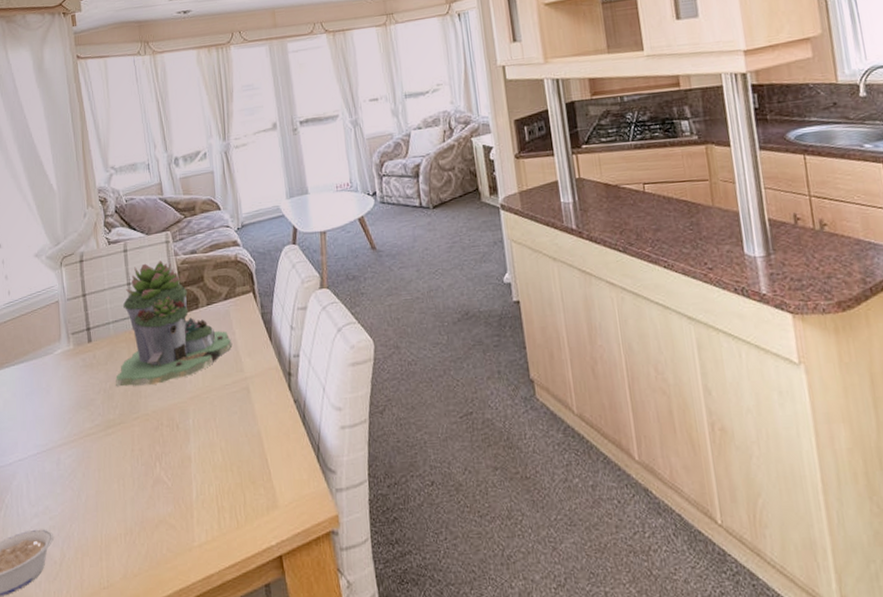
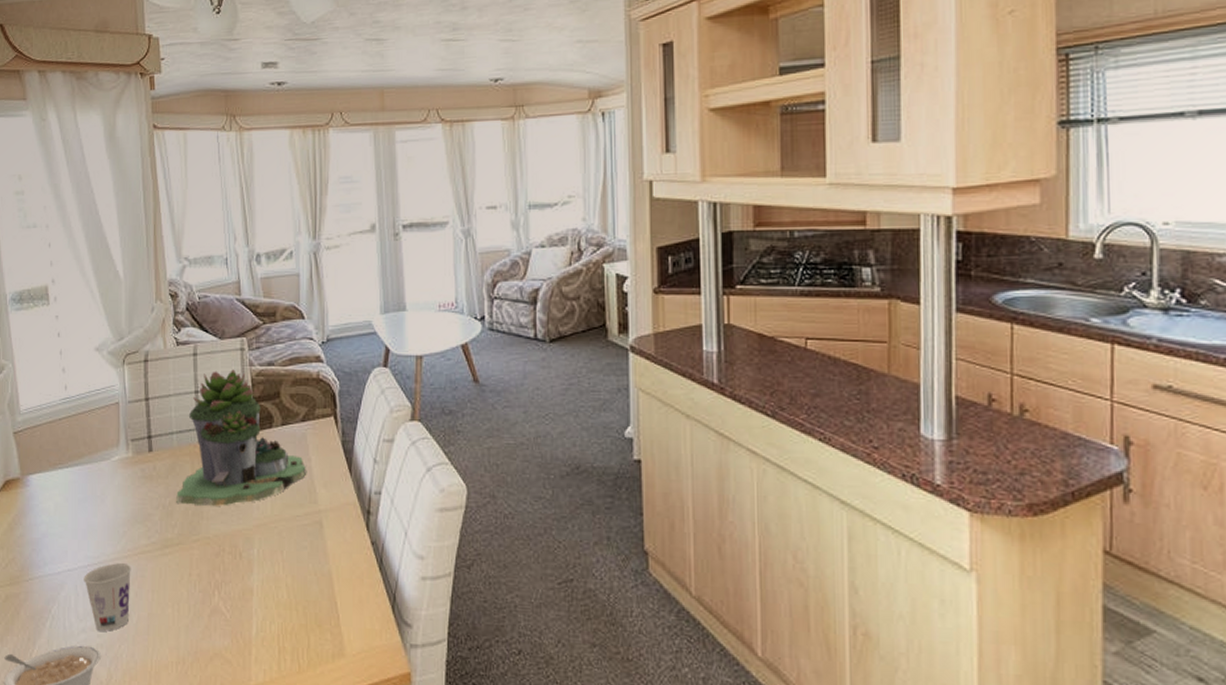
cup: none [34,447,79,514] -> present [84,563,131,631]

